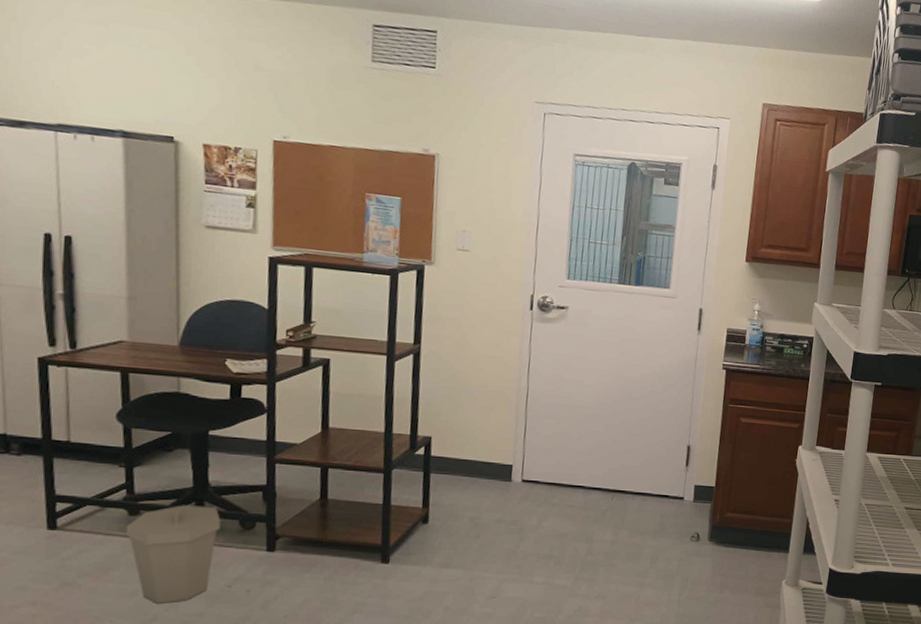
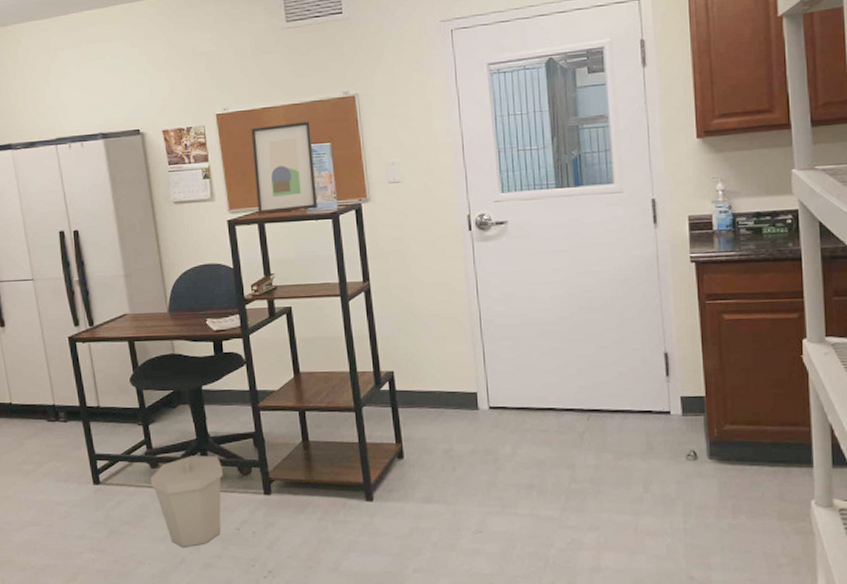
picture frame: none [307,164,383,261] -> present [251,121,318,214]

